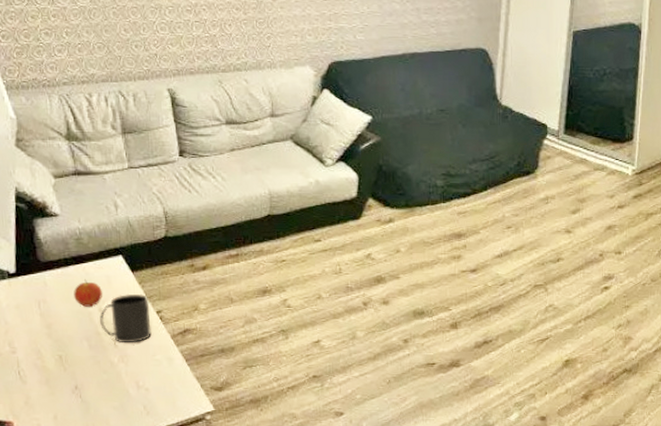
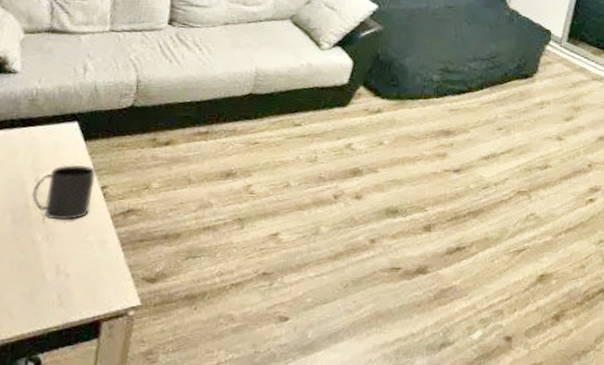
fruit: present [74,279,102,307] -> none [10,144,45,176]

